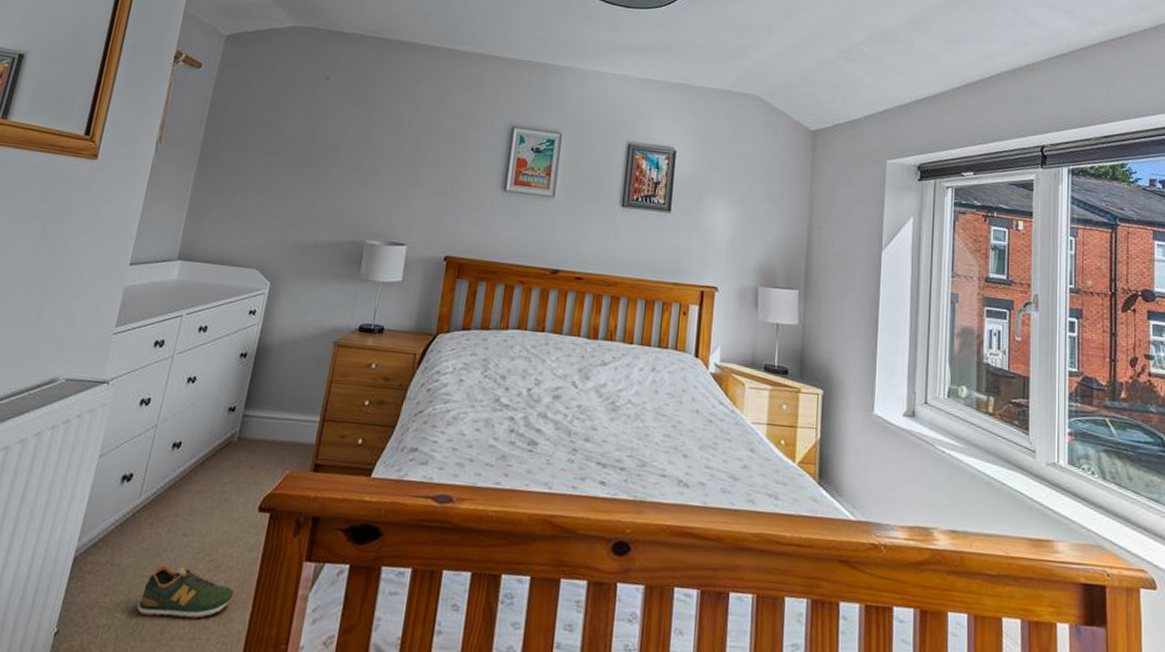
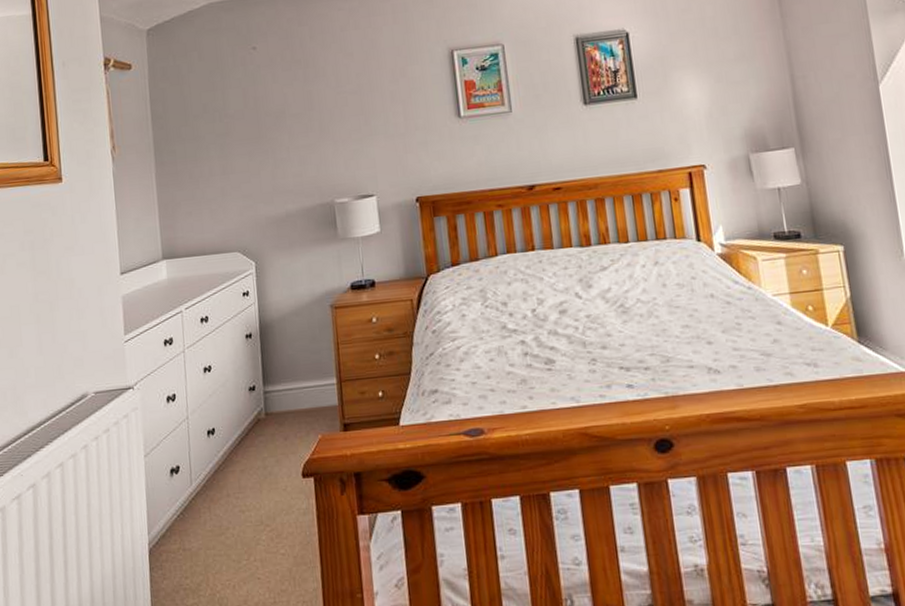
shoe: present [137,565,235,619] -> none [217,540,301,589]

